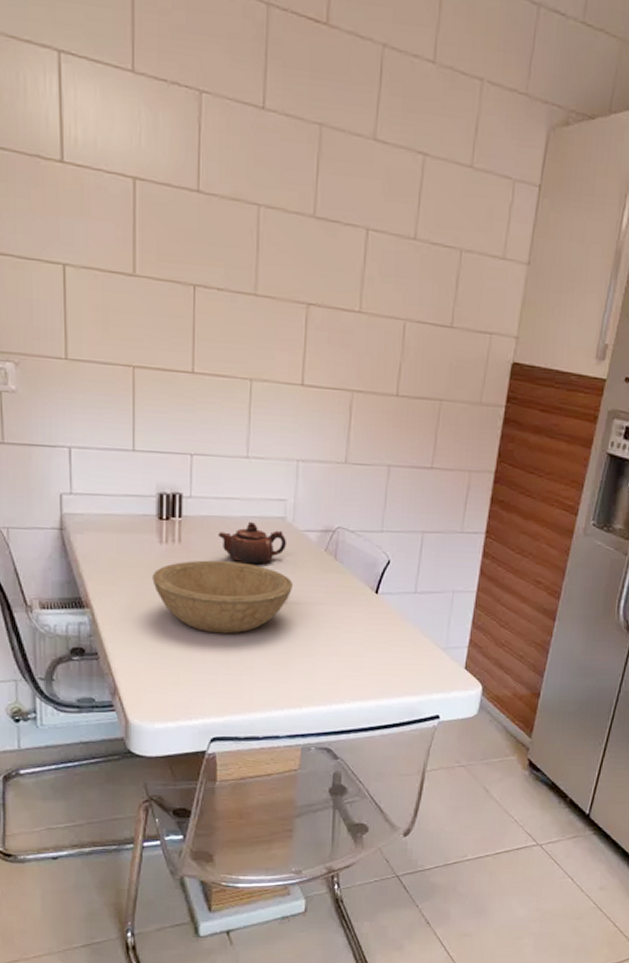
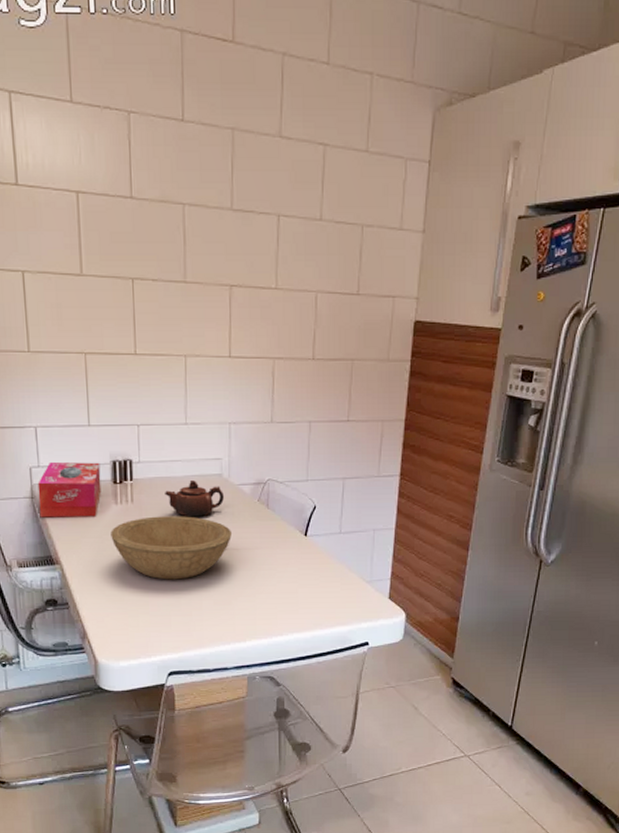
tissue box: none [69,490,144,556] -> present [37,462,102,518]

